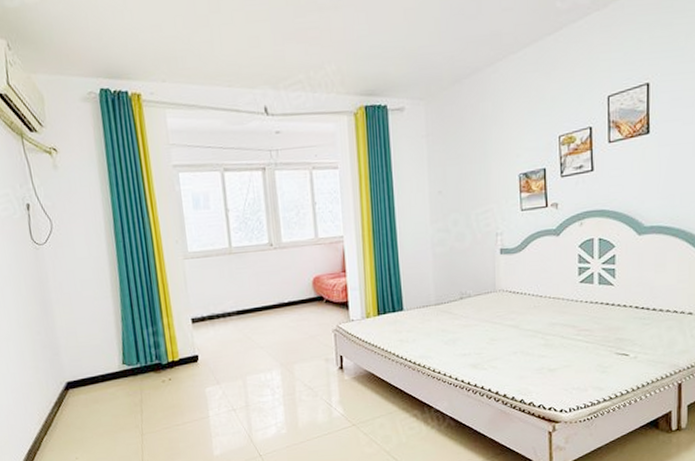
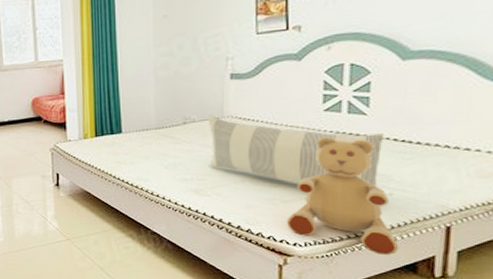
pillow: none [482,289,628,353] -> present [208,115,385,186]
teddy bear: none [553,307,644,415] -> present [286,137,399,256]

